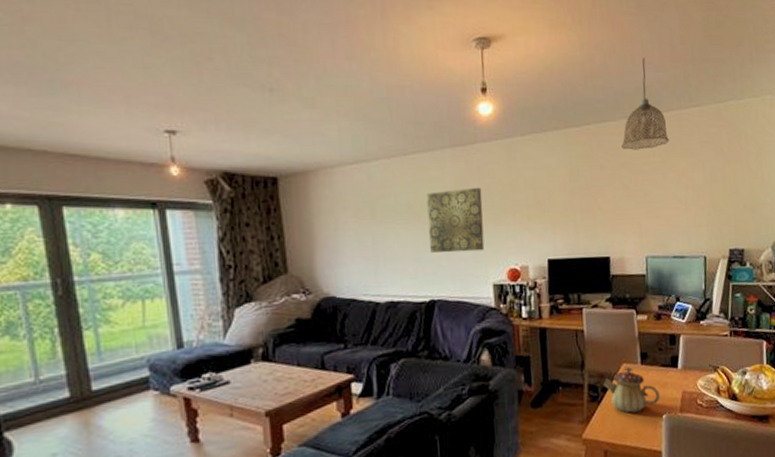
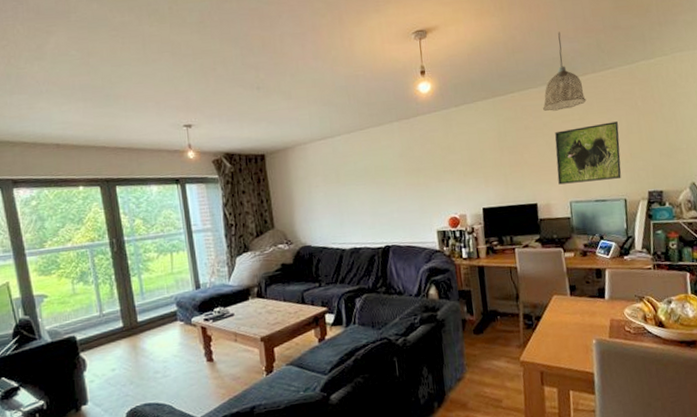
wall art: present [426,187,485,253] -> none [379,151,429,207]
teapot: present [603,367,660,413] -> none [537,298,590,339]
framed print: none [632,168,703,236] -> present [554,121,622,185]

